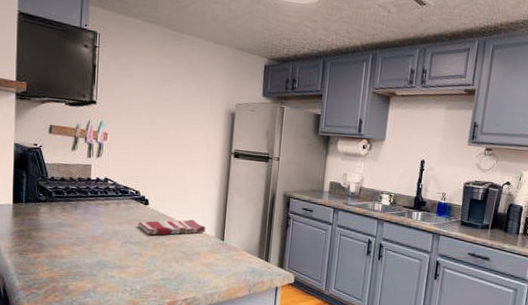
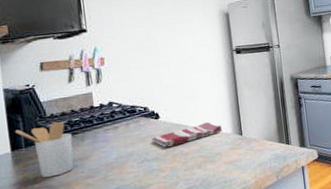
utensil holder: none [19,184,67,236] -> present [15,121,74,178]

